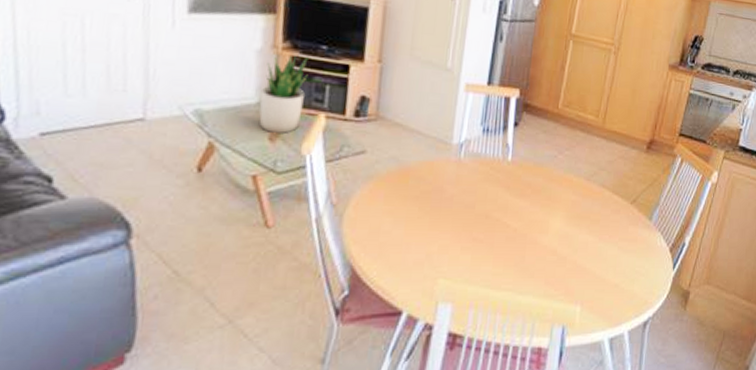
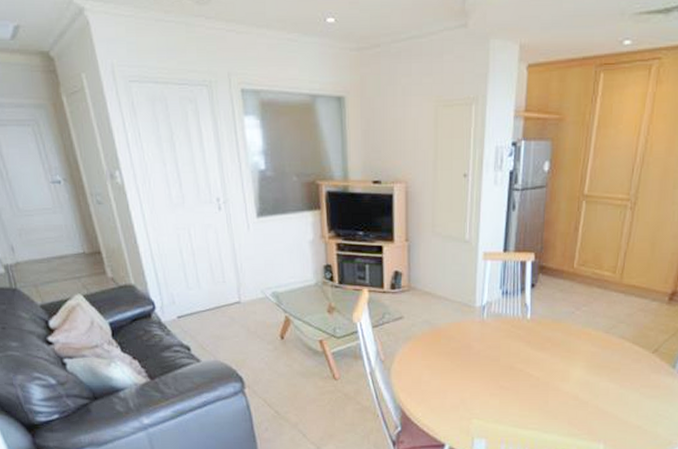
planter: present [259,56,308,133] -> none [318,243,351,306]

